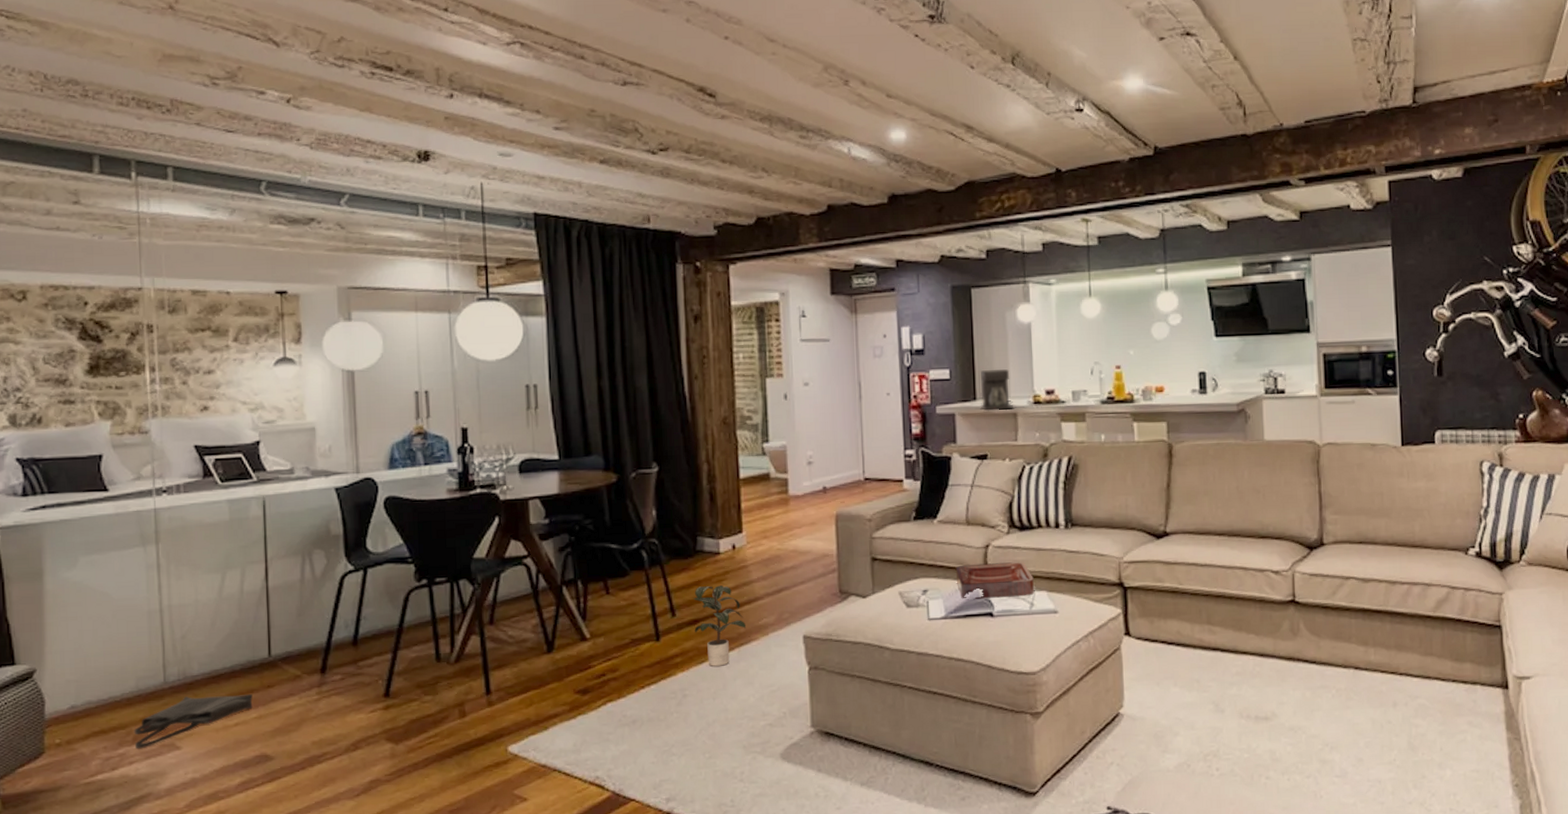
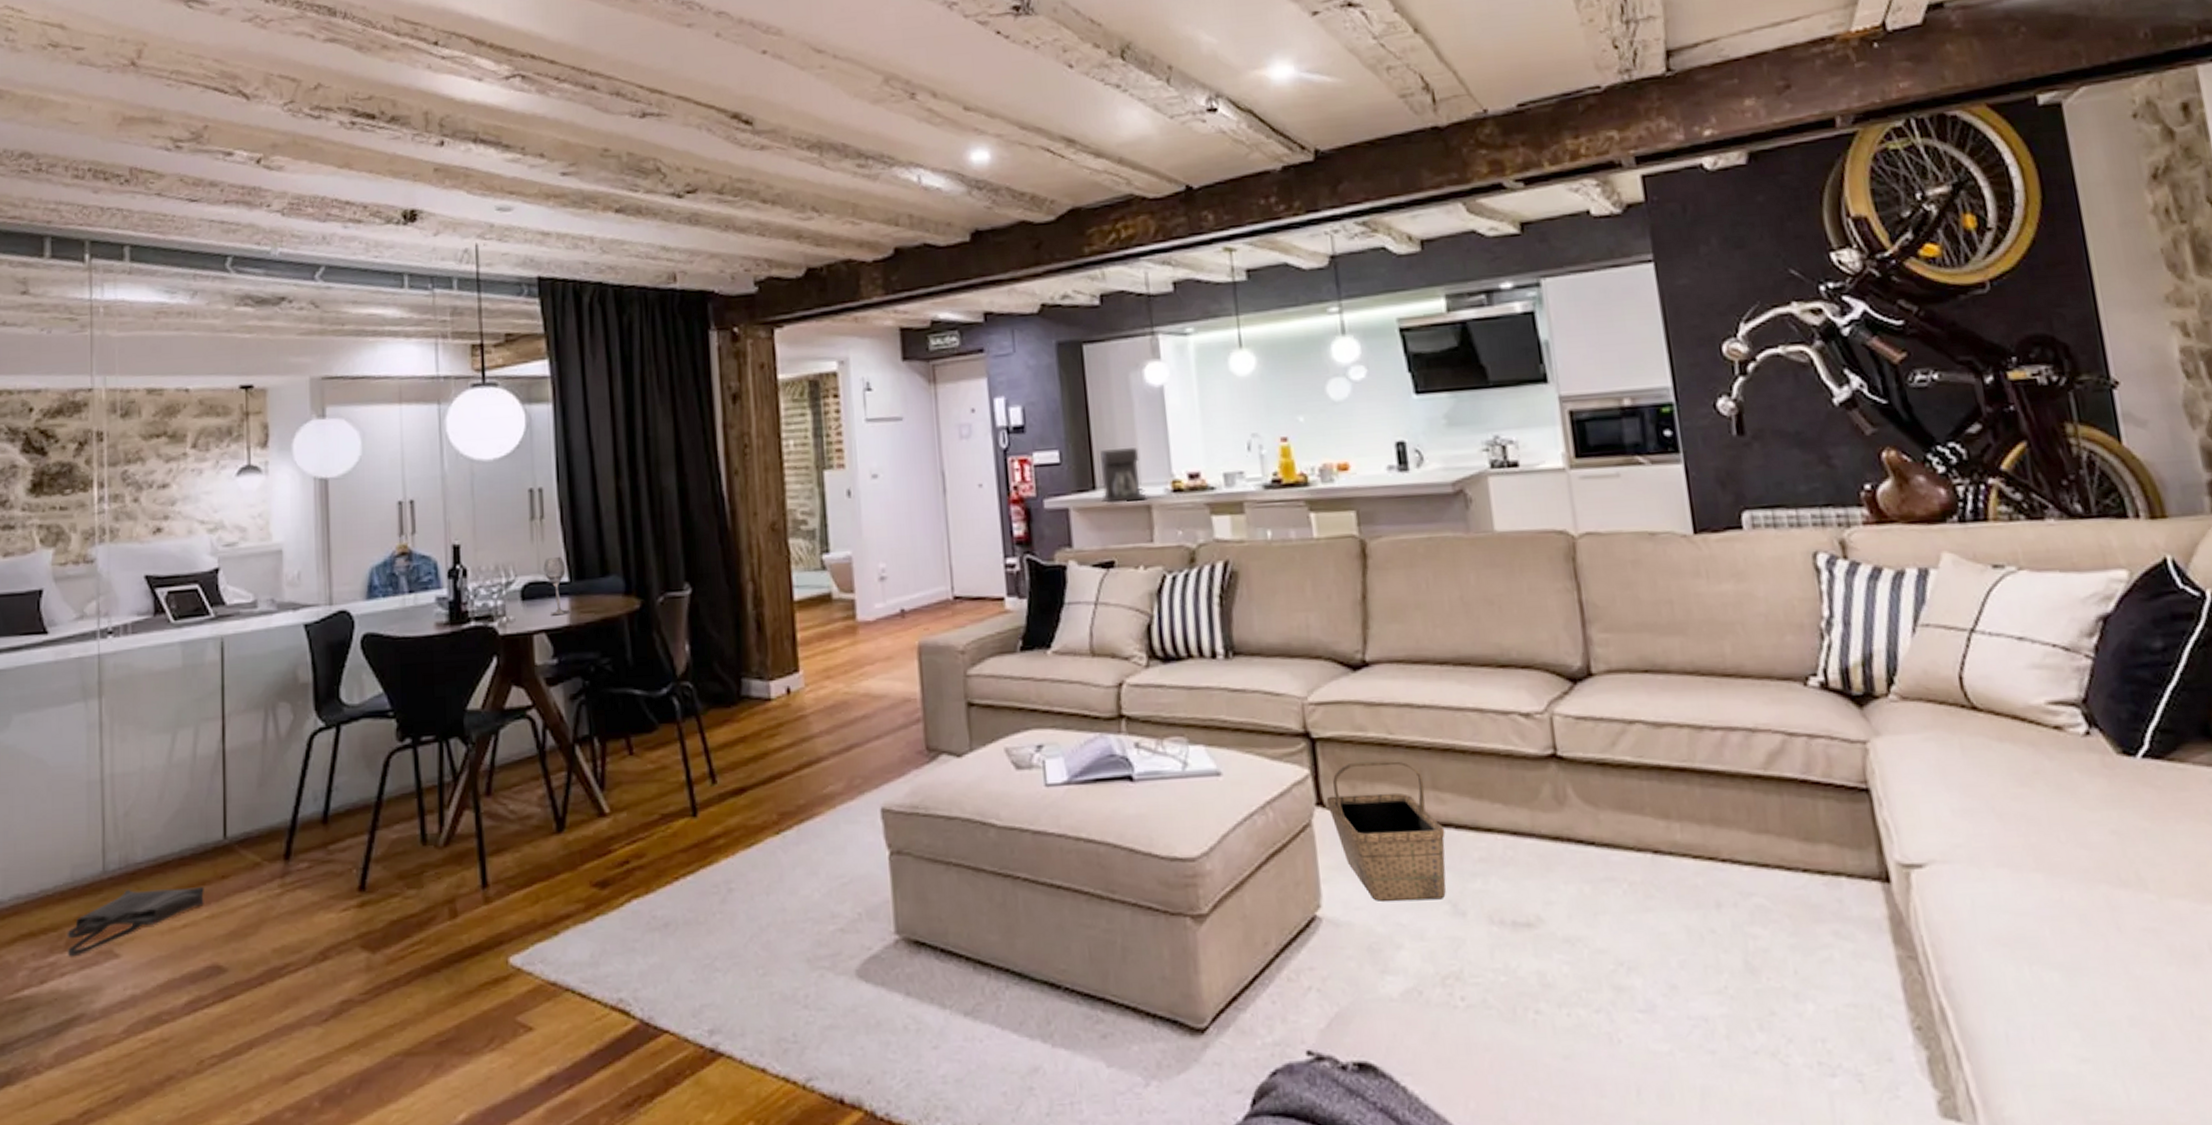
wineglass: none [537,439,558,486] -> present [543,556,569,616]
potted plant: present [693,585,747,667] -> none [738,742,807,852]
decorative tray: present [955,562,1034,600] -> none [1079,705,1187,759]
basket: none [1132,603,1214,703] -> present [1326,760,1446,901]

